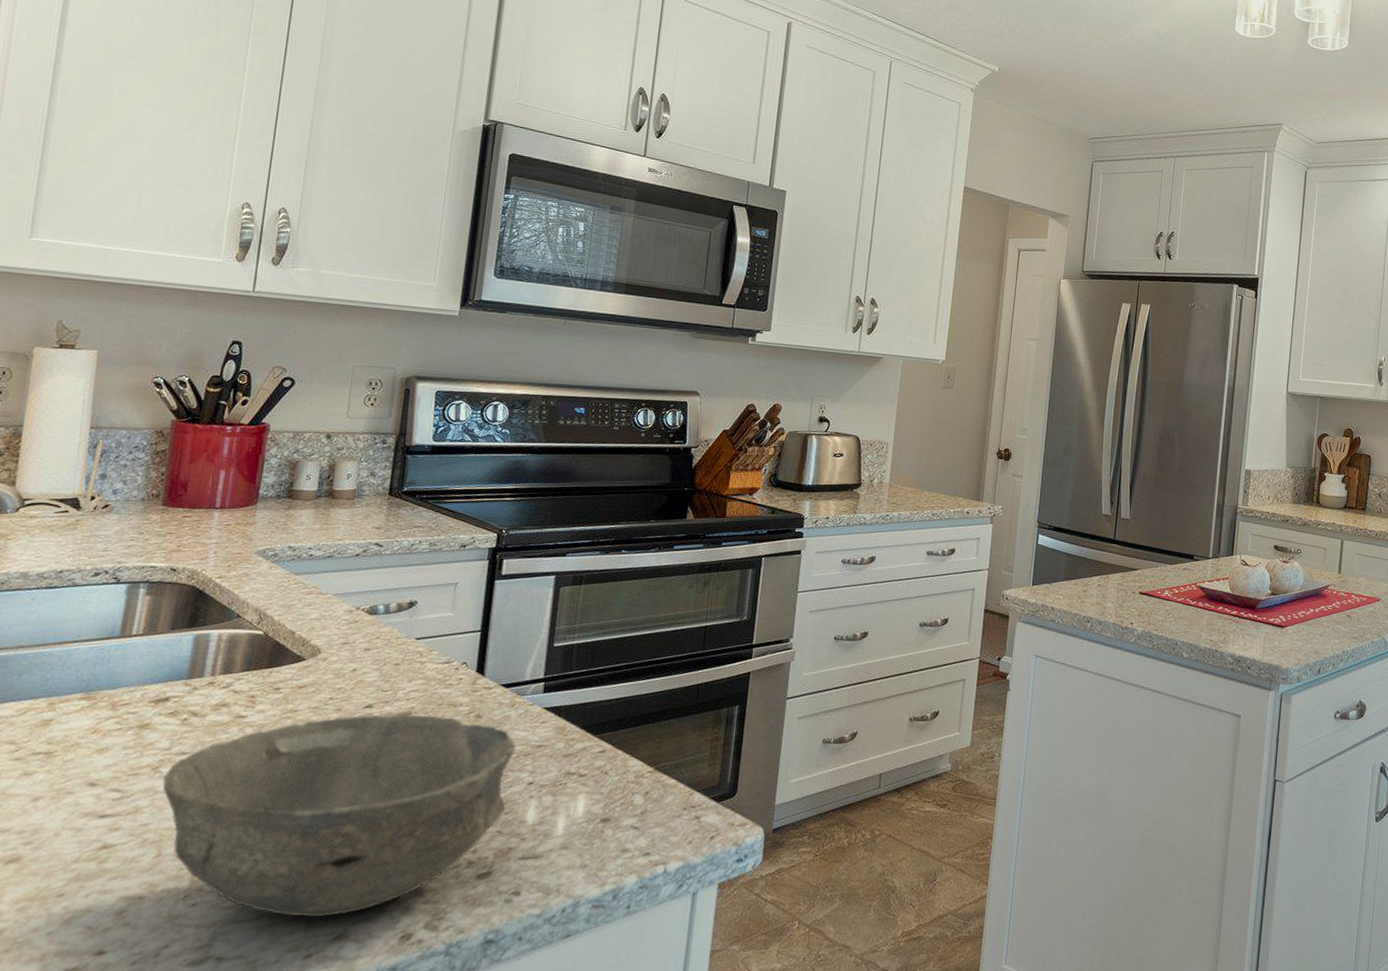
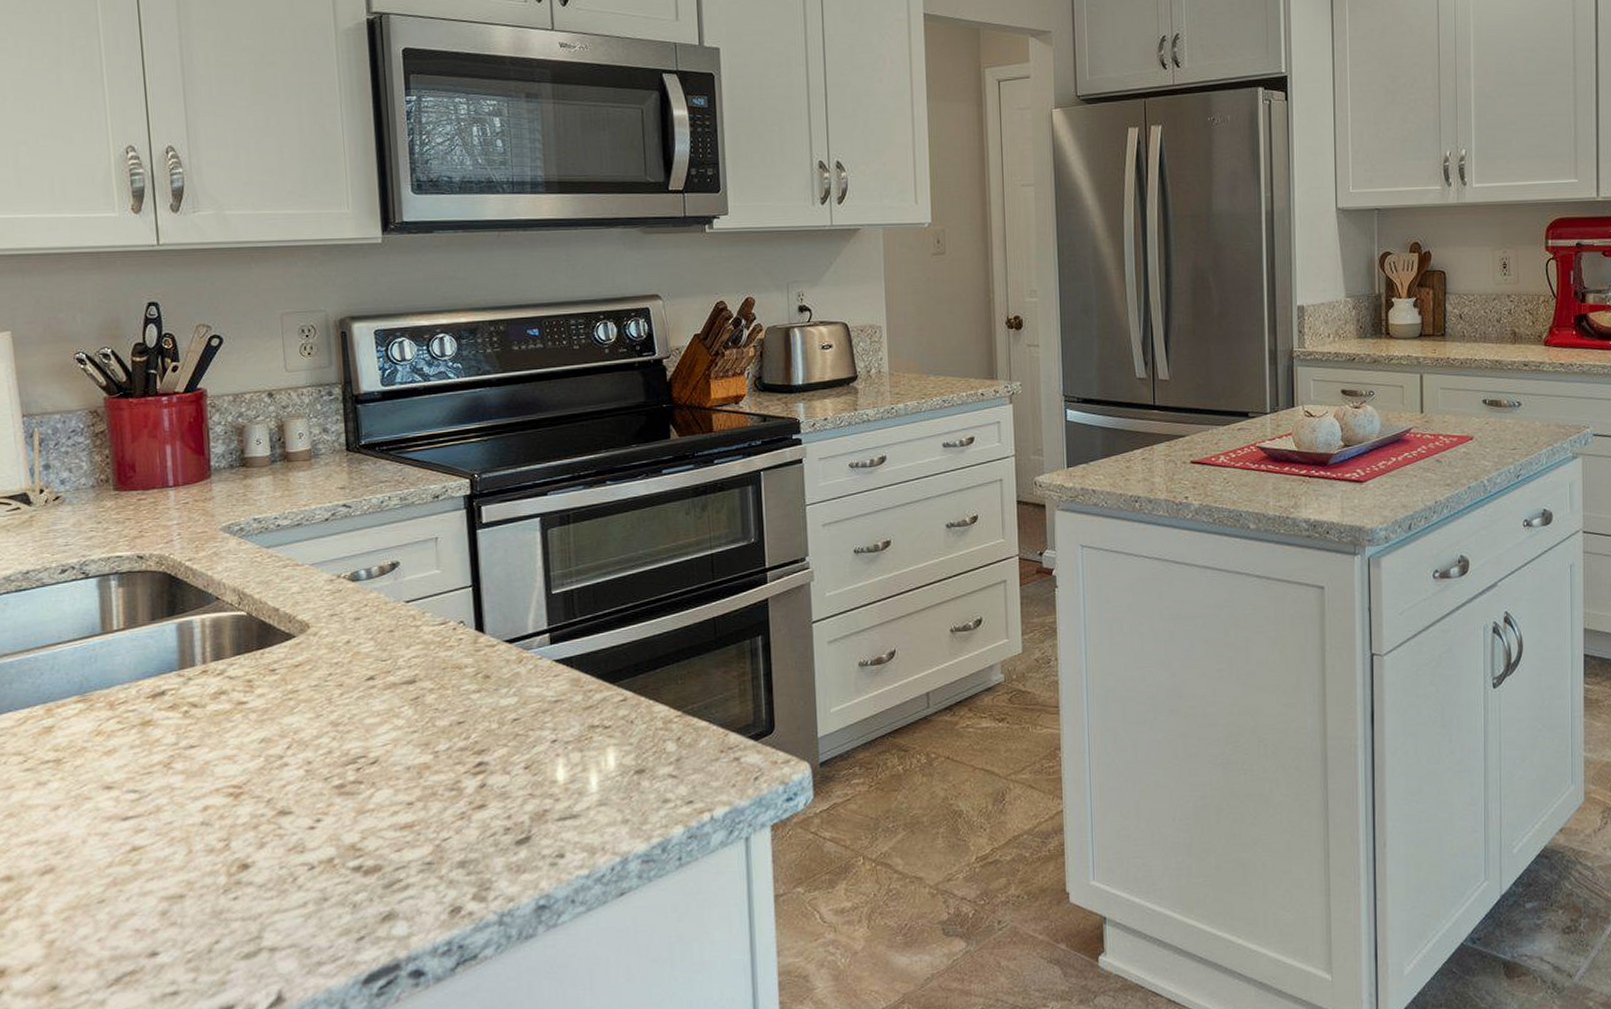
bowl: present [162,714,516,918] -> none [177,680,533,901]

